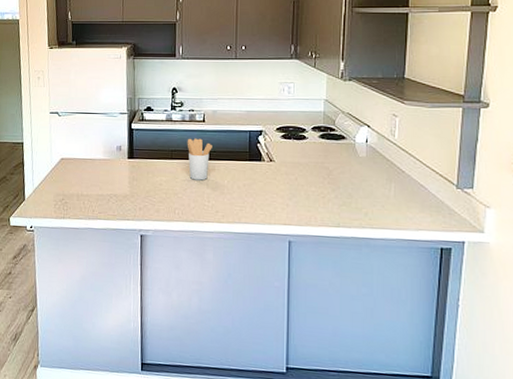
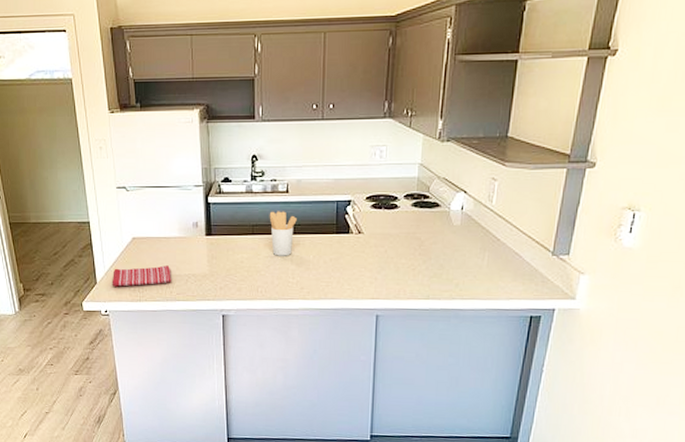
dish towel: none [38,185,95,204] -> present [111,265,171,287]

